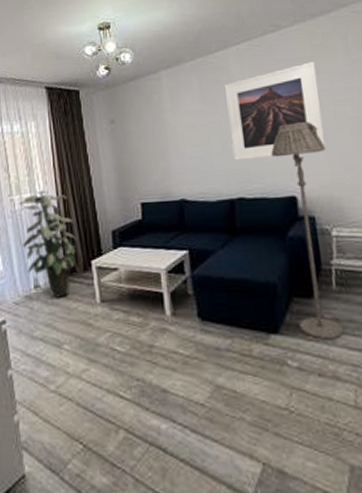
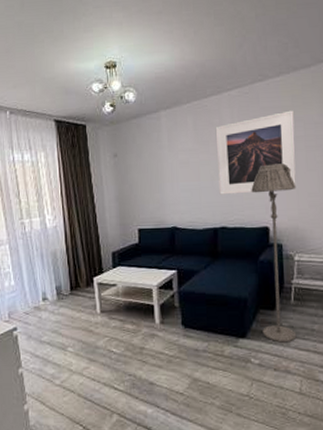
indoor plant: present [19,189,77,298] -> none [29,214,81,309]

